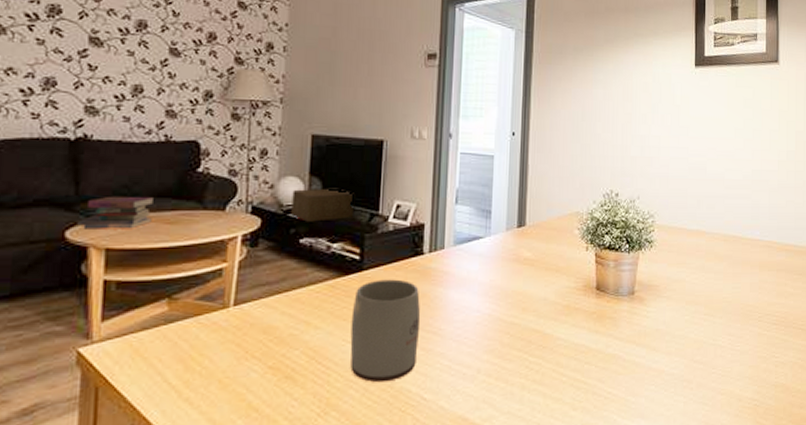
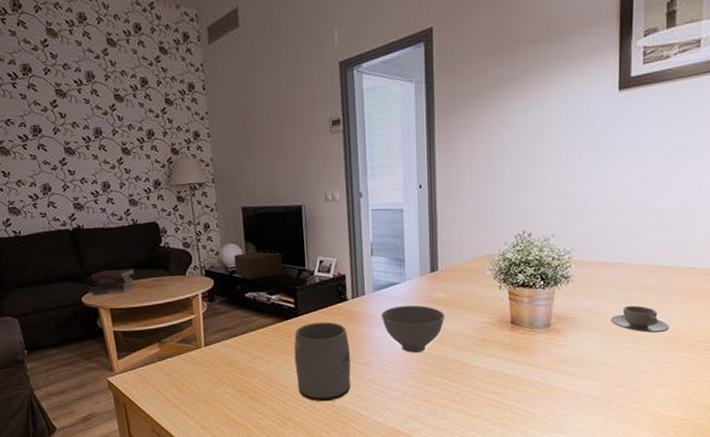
bowl: none [459,263,530,322] -> present [380,305,445,354]
teacup: none [689,274,741,305] -> present [610,305,669,333]

